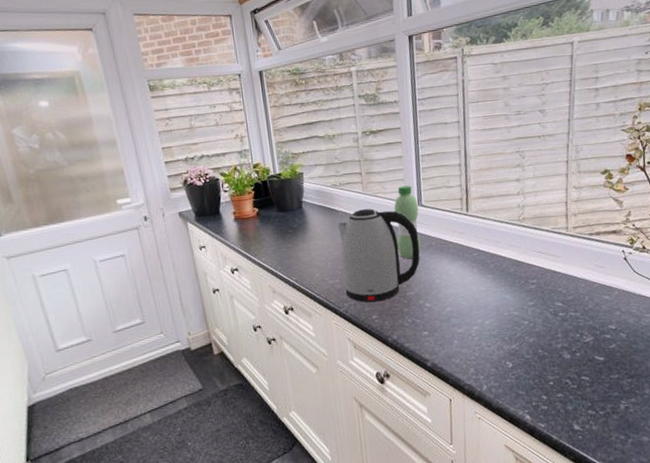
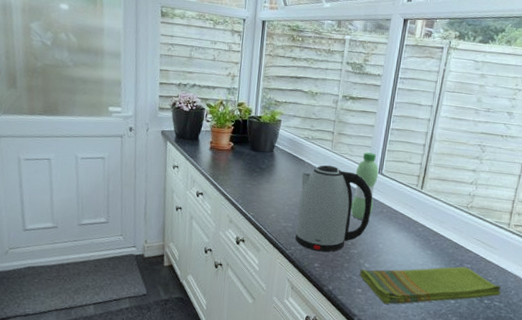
dish towel: none [422,283,574,341] -> present [360,266,501,304]

